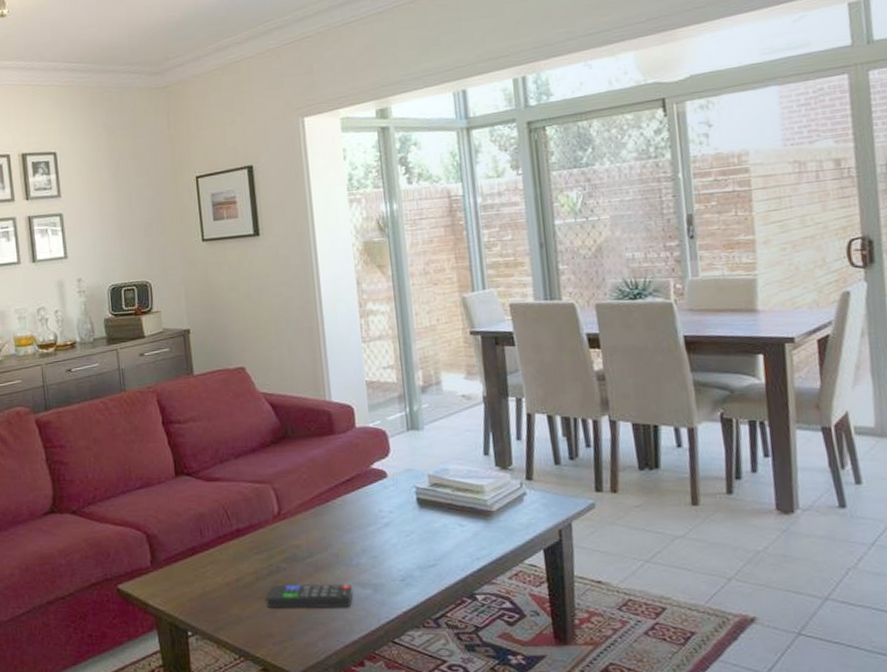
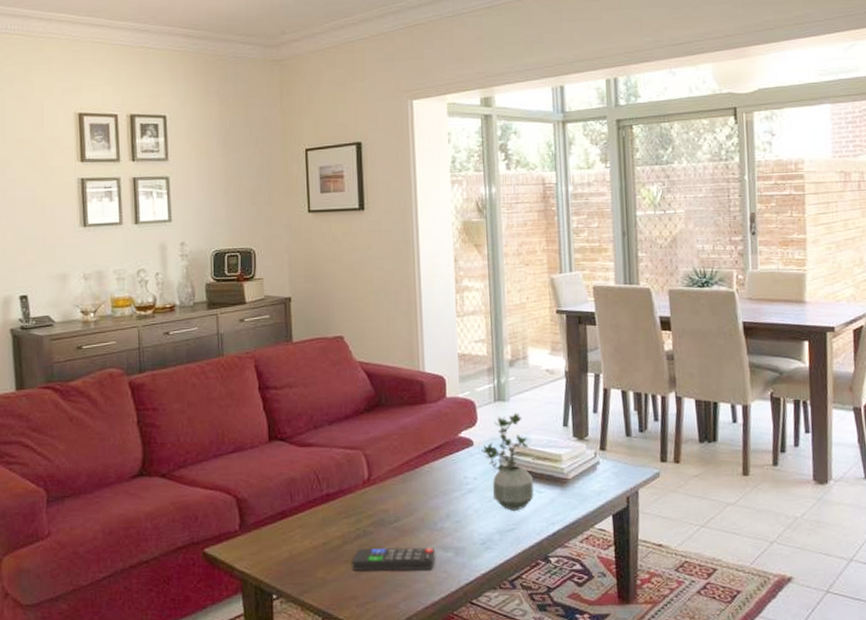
potted plant: none [396,442,455,545] -> present [481,413,534,511]

